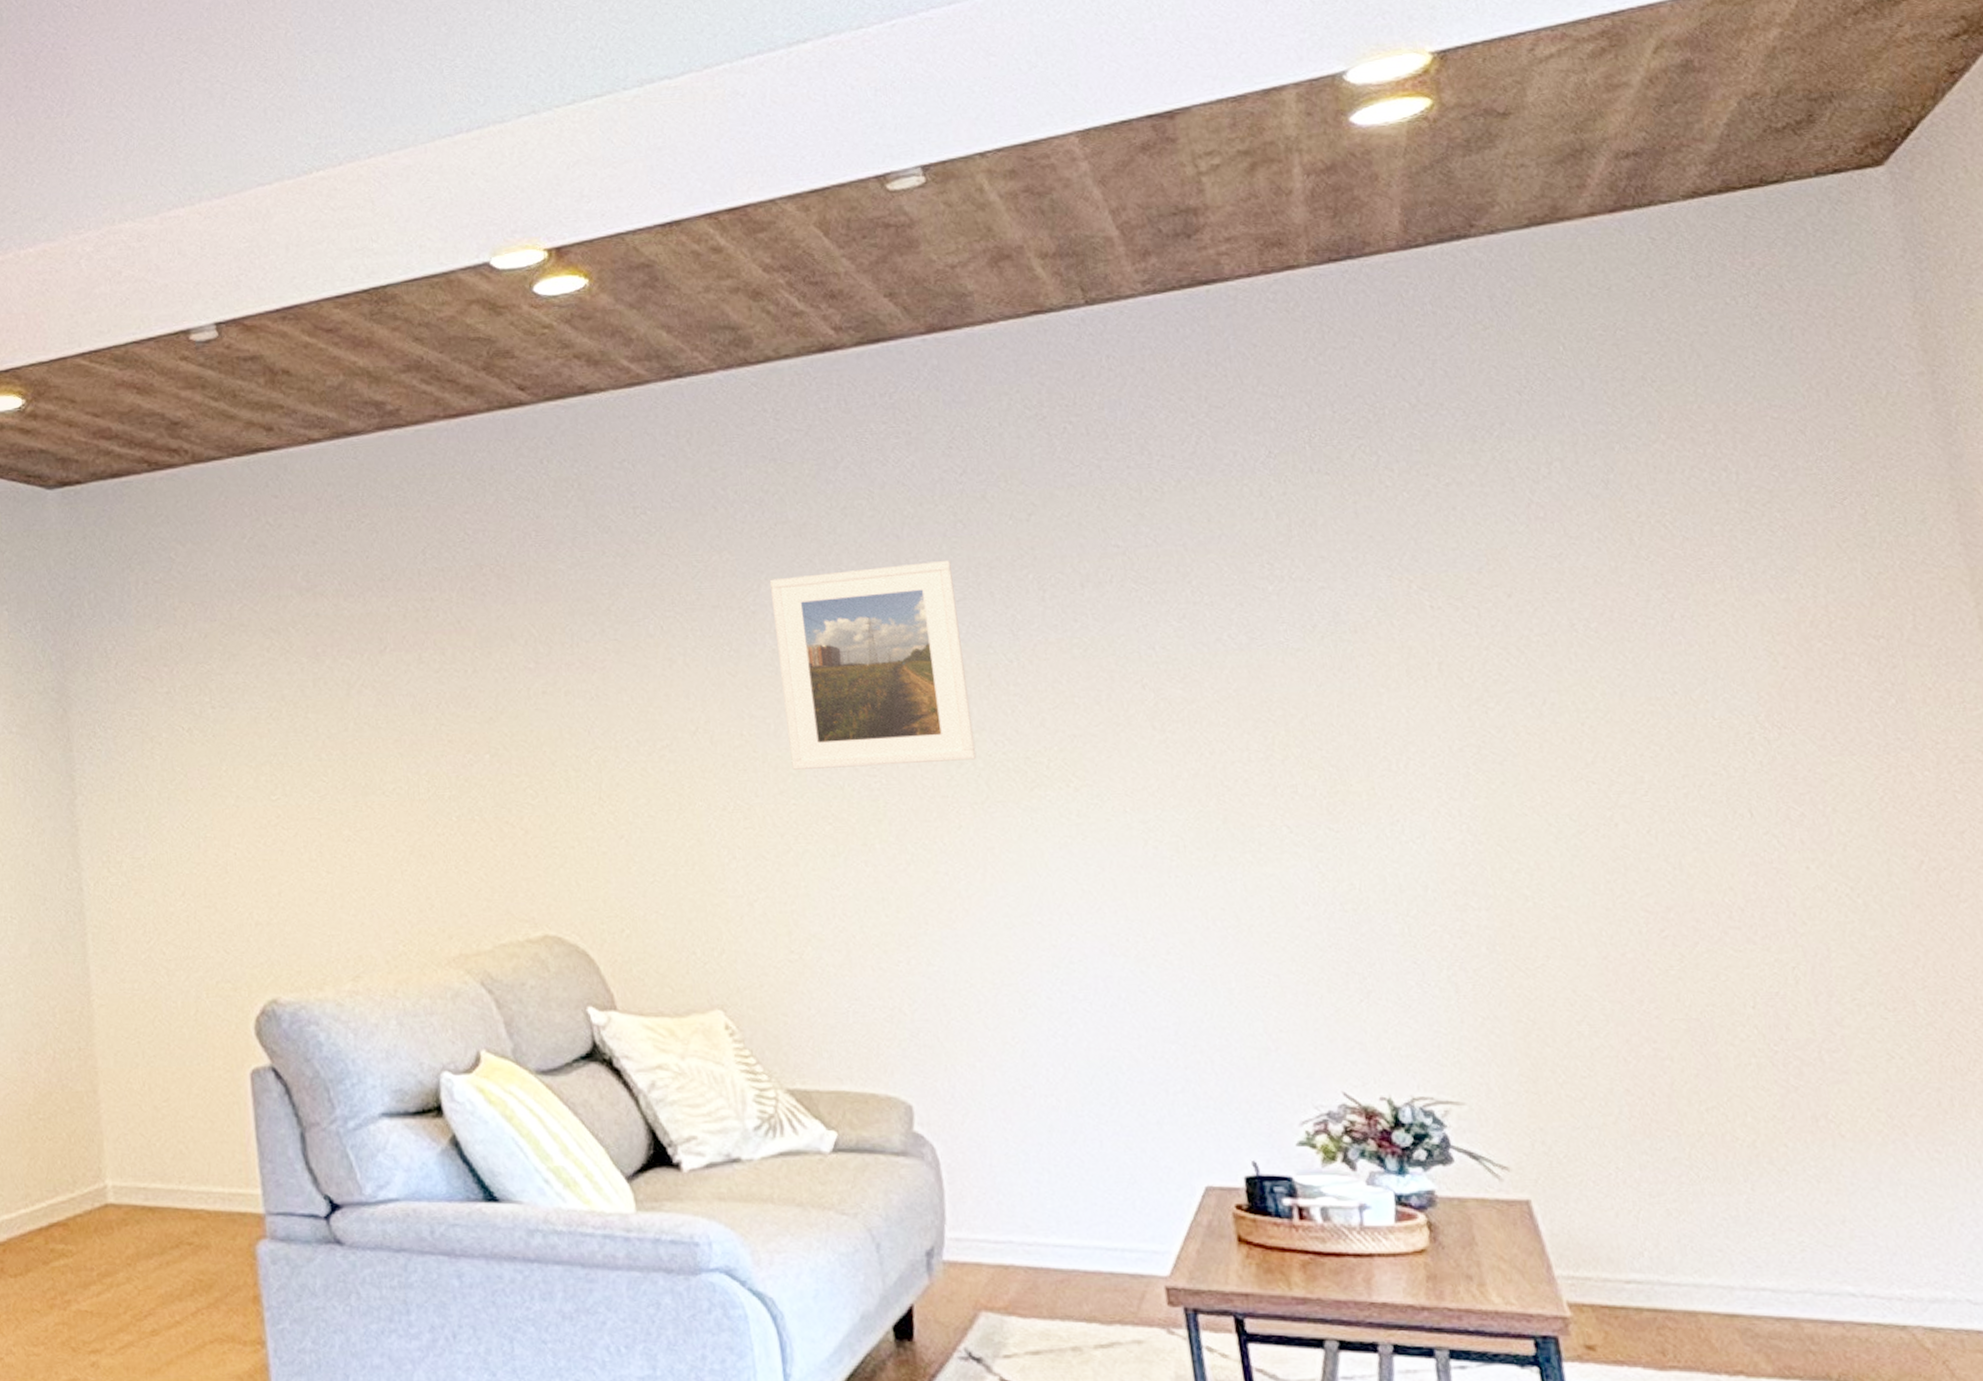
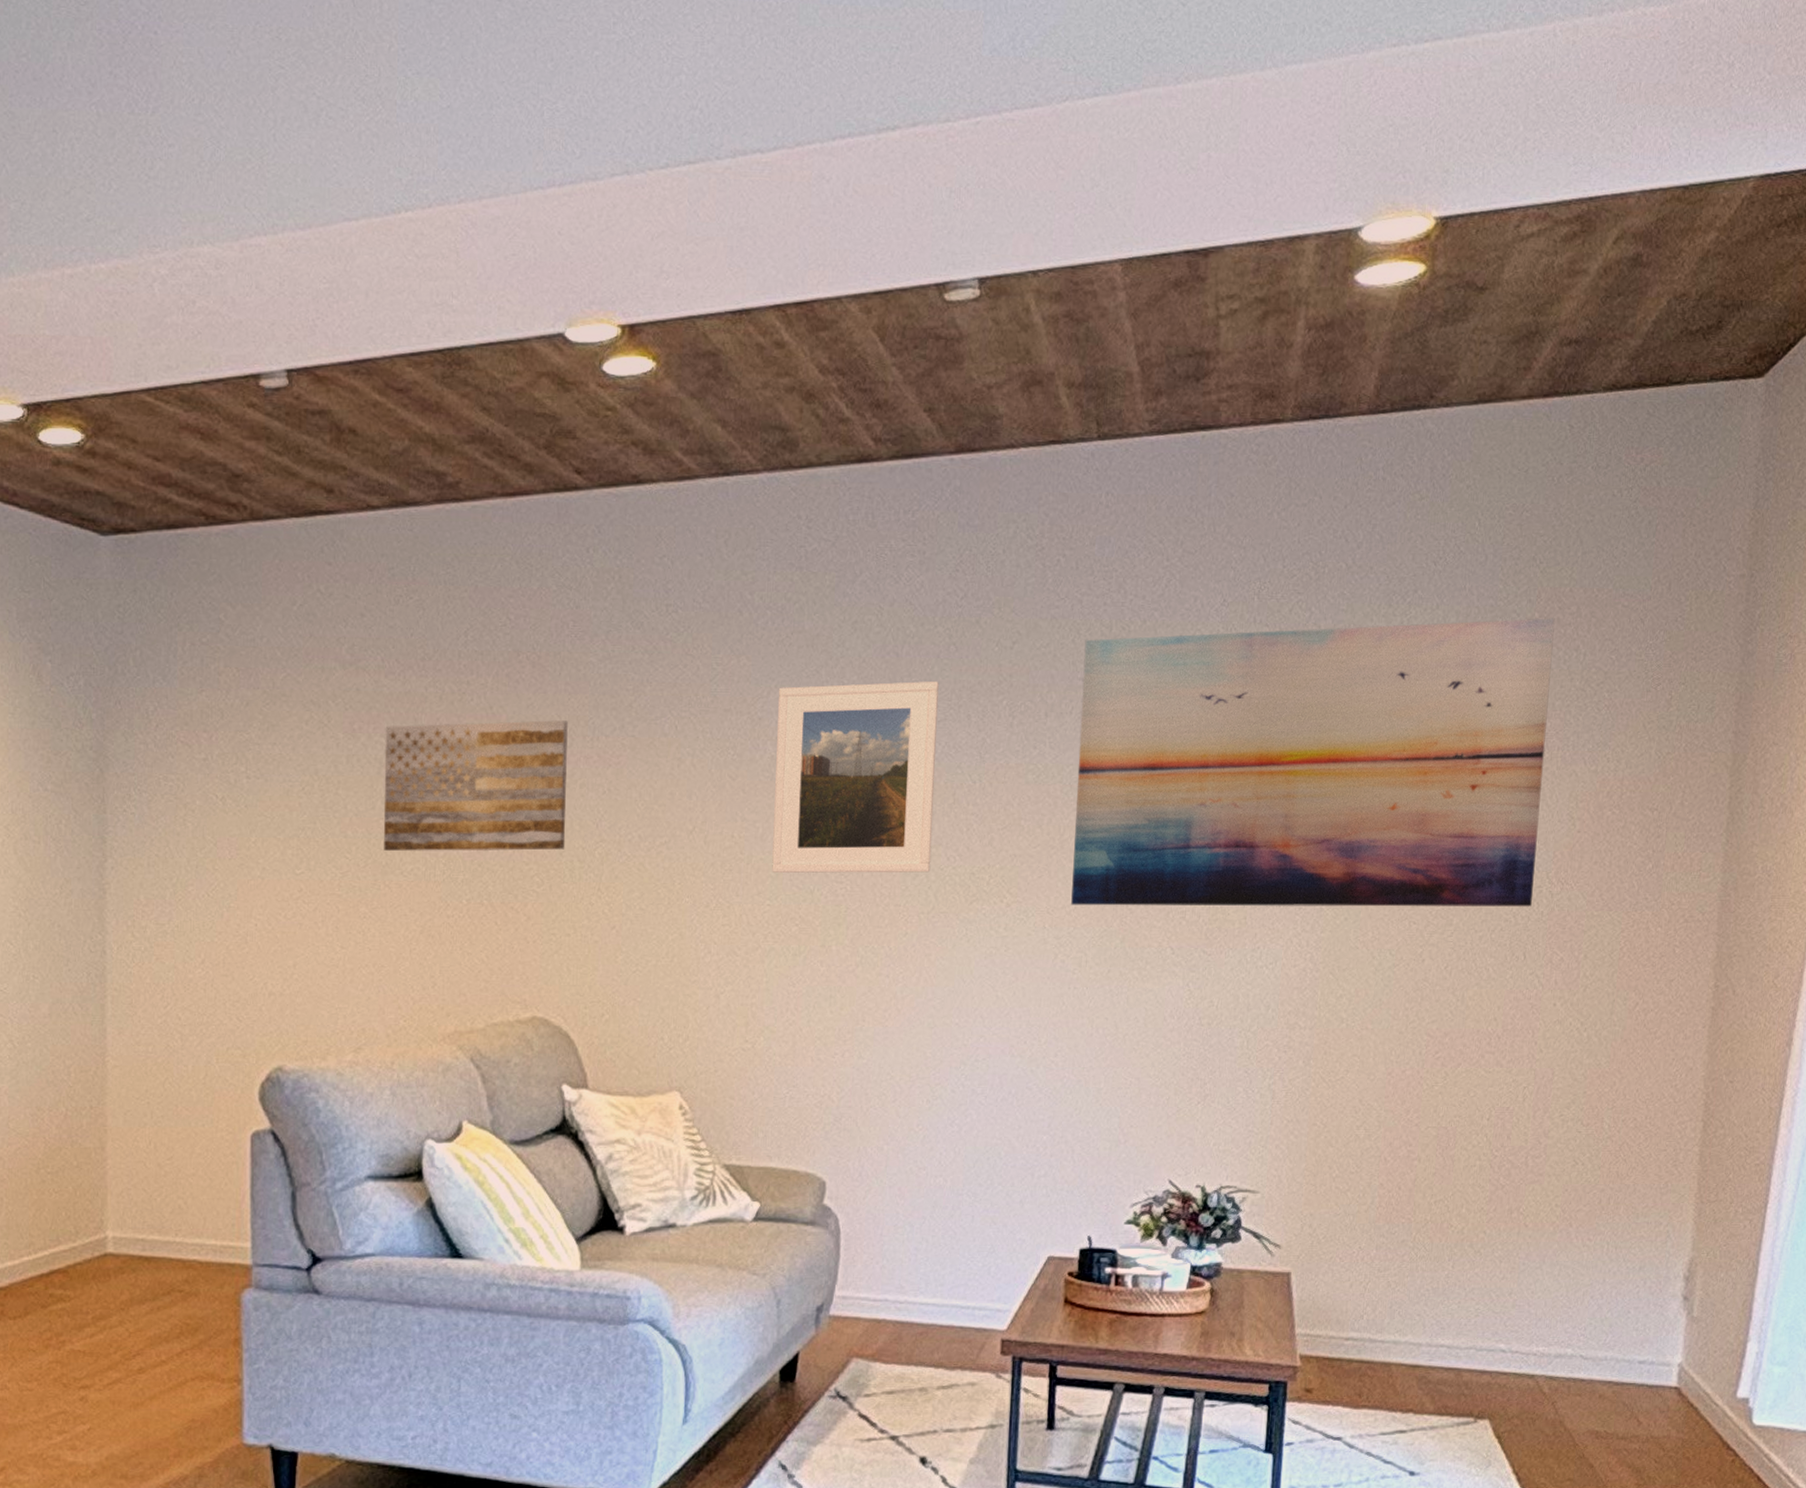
wall art: none [350,629,557,771] -> present [383,720,568,851]
wall art: none [1112,438,1745,786] -> present [1071,618,1555,907]

